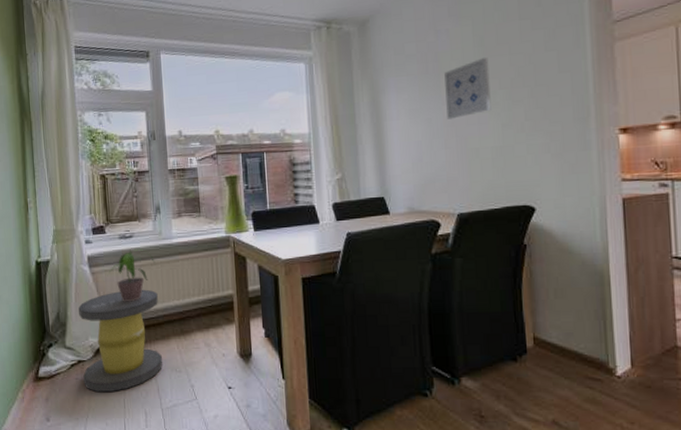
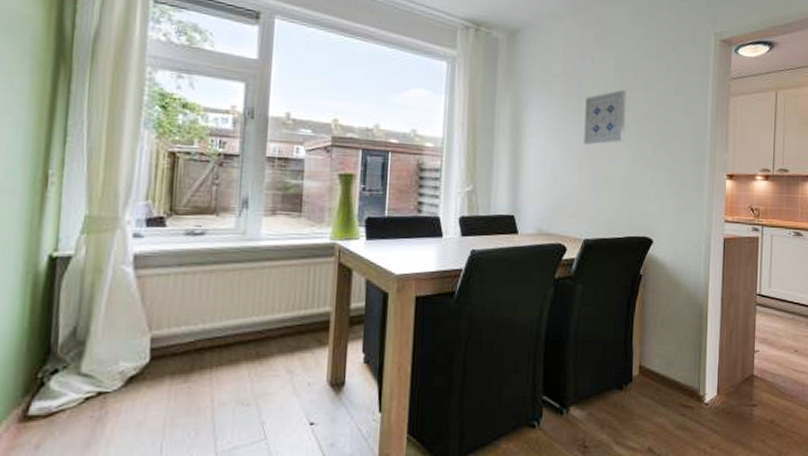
stool: present [79,289,162,393] -> none [102,301,230,435]
potted plant: present [109,248,156,302] -> none [164,249,233,316]

